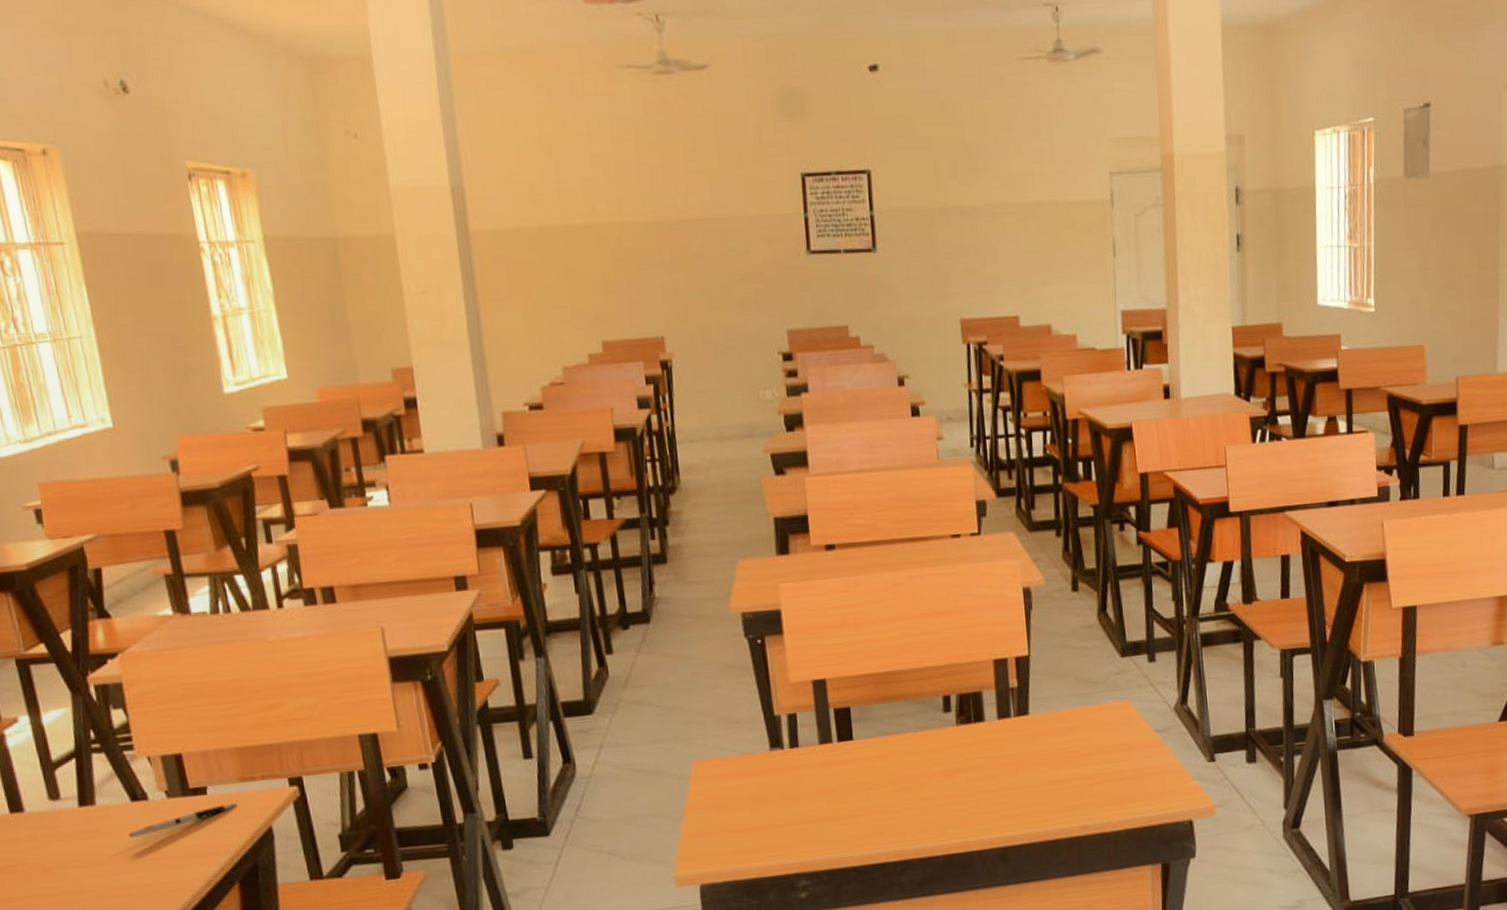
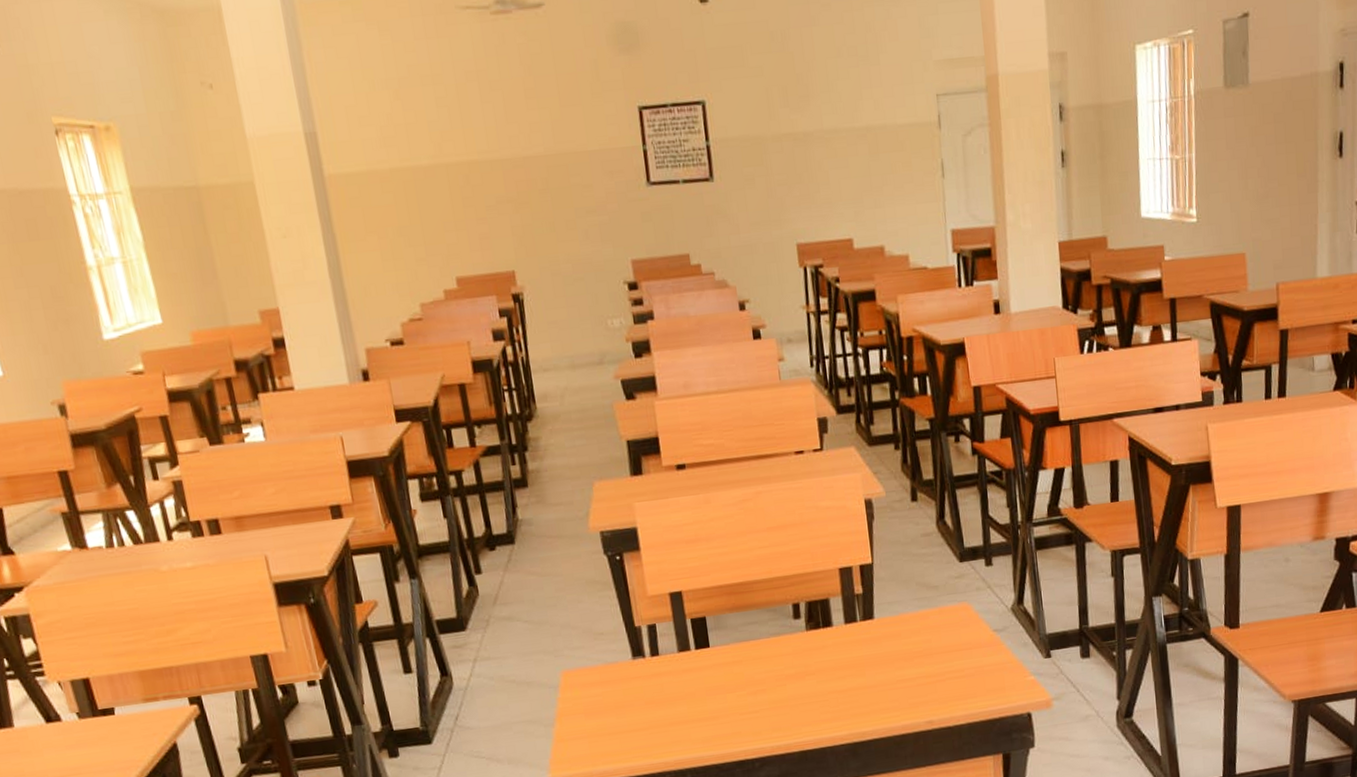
pen: present [129,803,238,838] -> none [46,722,144,756]

